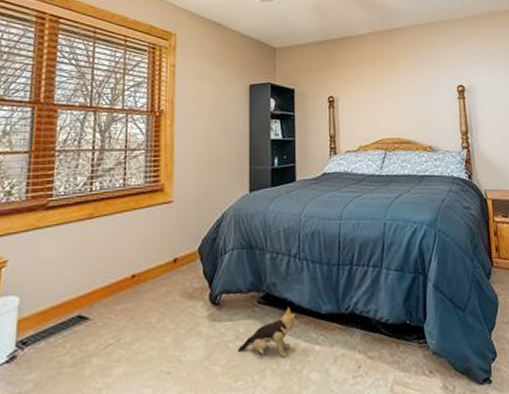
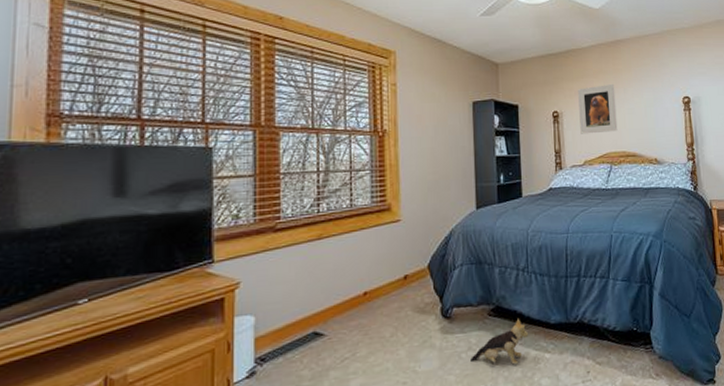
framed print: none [354,70,393,120] -> present [578,83,618,134]

